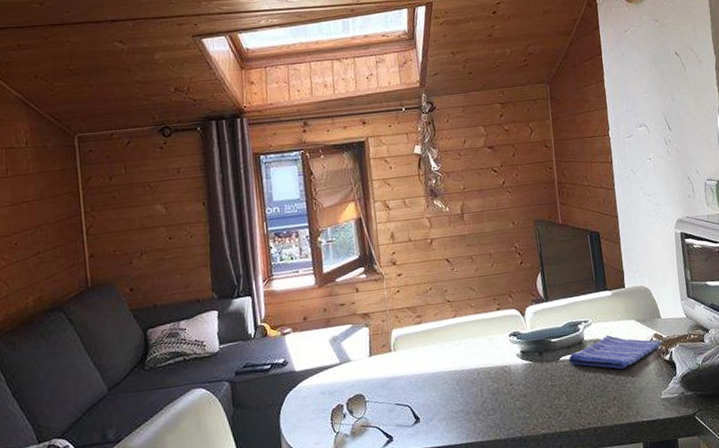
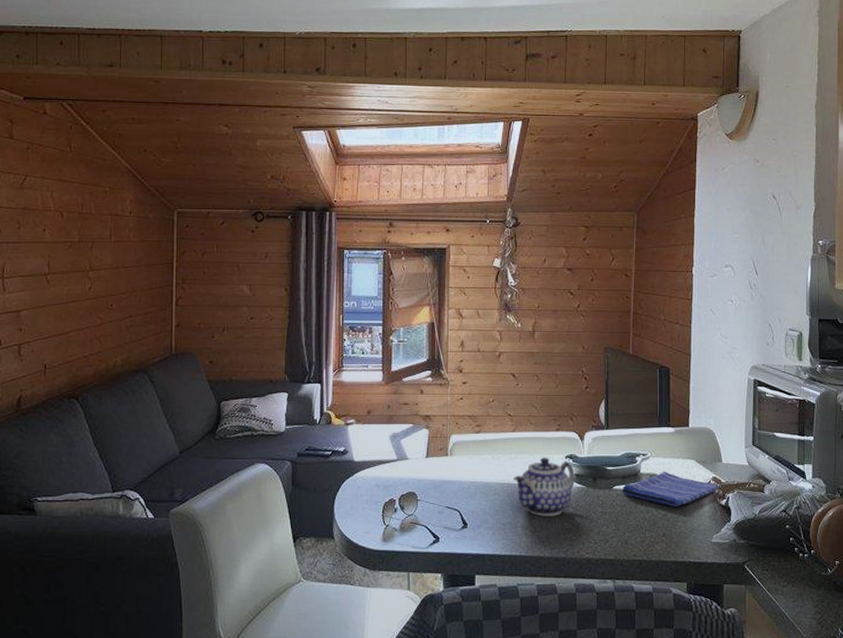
teapot: none [460,338,522,399] -> present [514,457,575,517]

